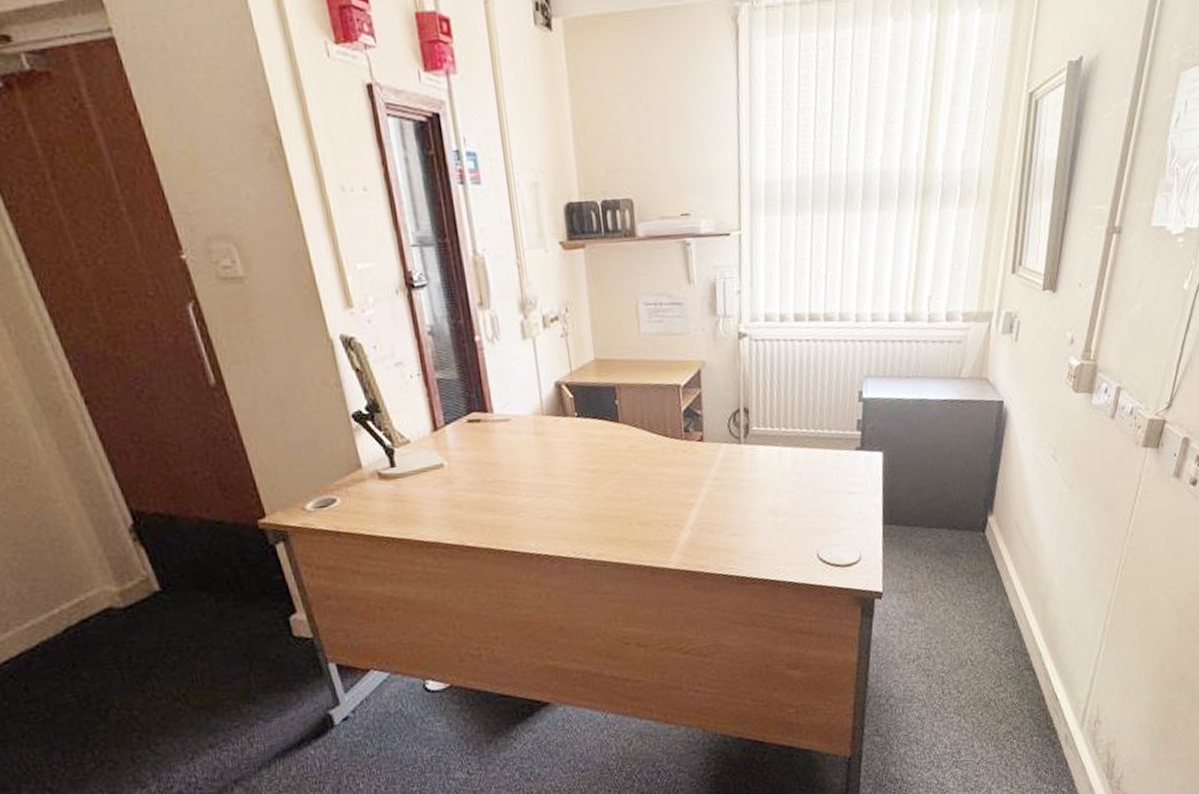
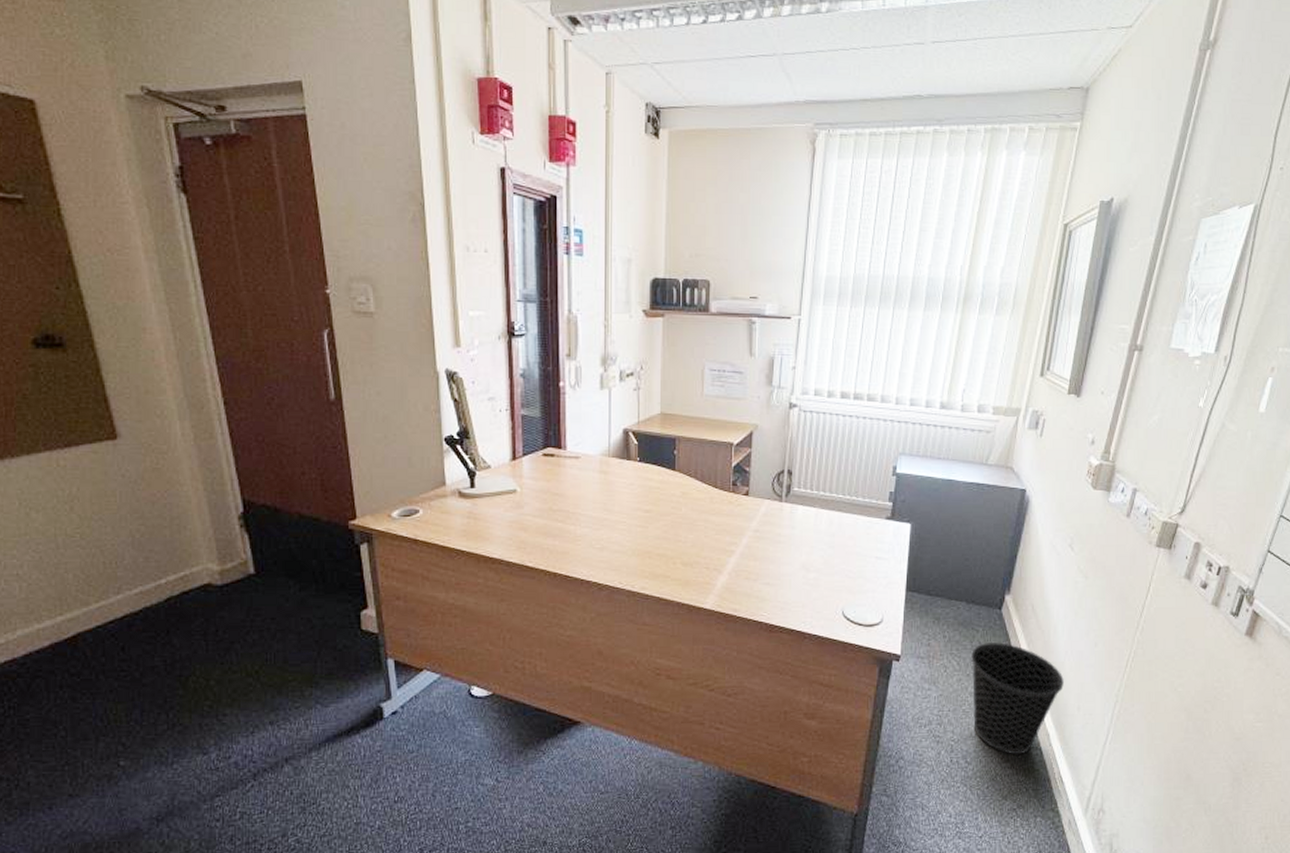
wastebasket: none [956,566,1054,679] -> present [971,642,1064,755]

